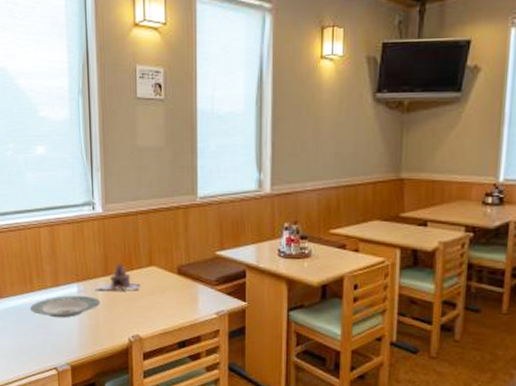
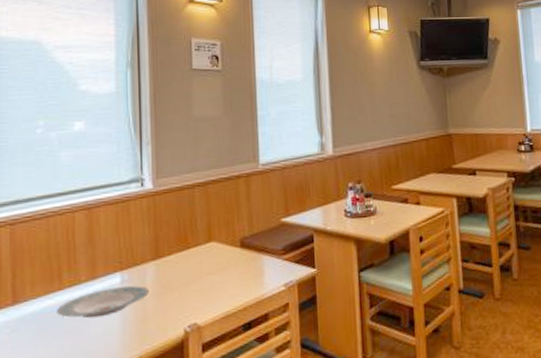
teapot: present [96,263,140,291] -> none [144,243,198,277]

